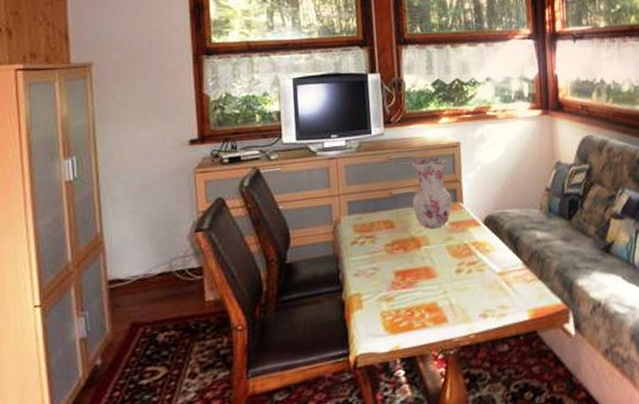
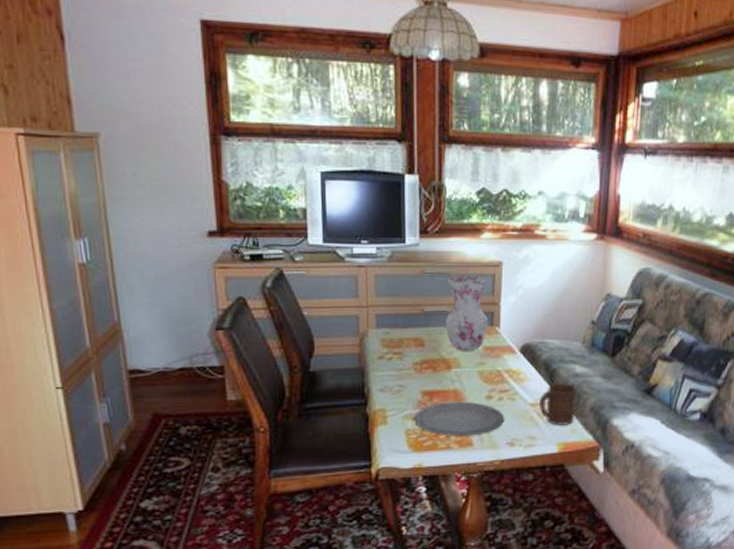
plate: none [388,277,476,314] -> present [414,401,505,437]
cup: none [507,250,541,292] -> present [540,384,575,426]

